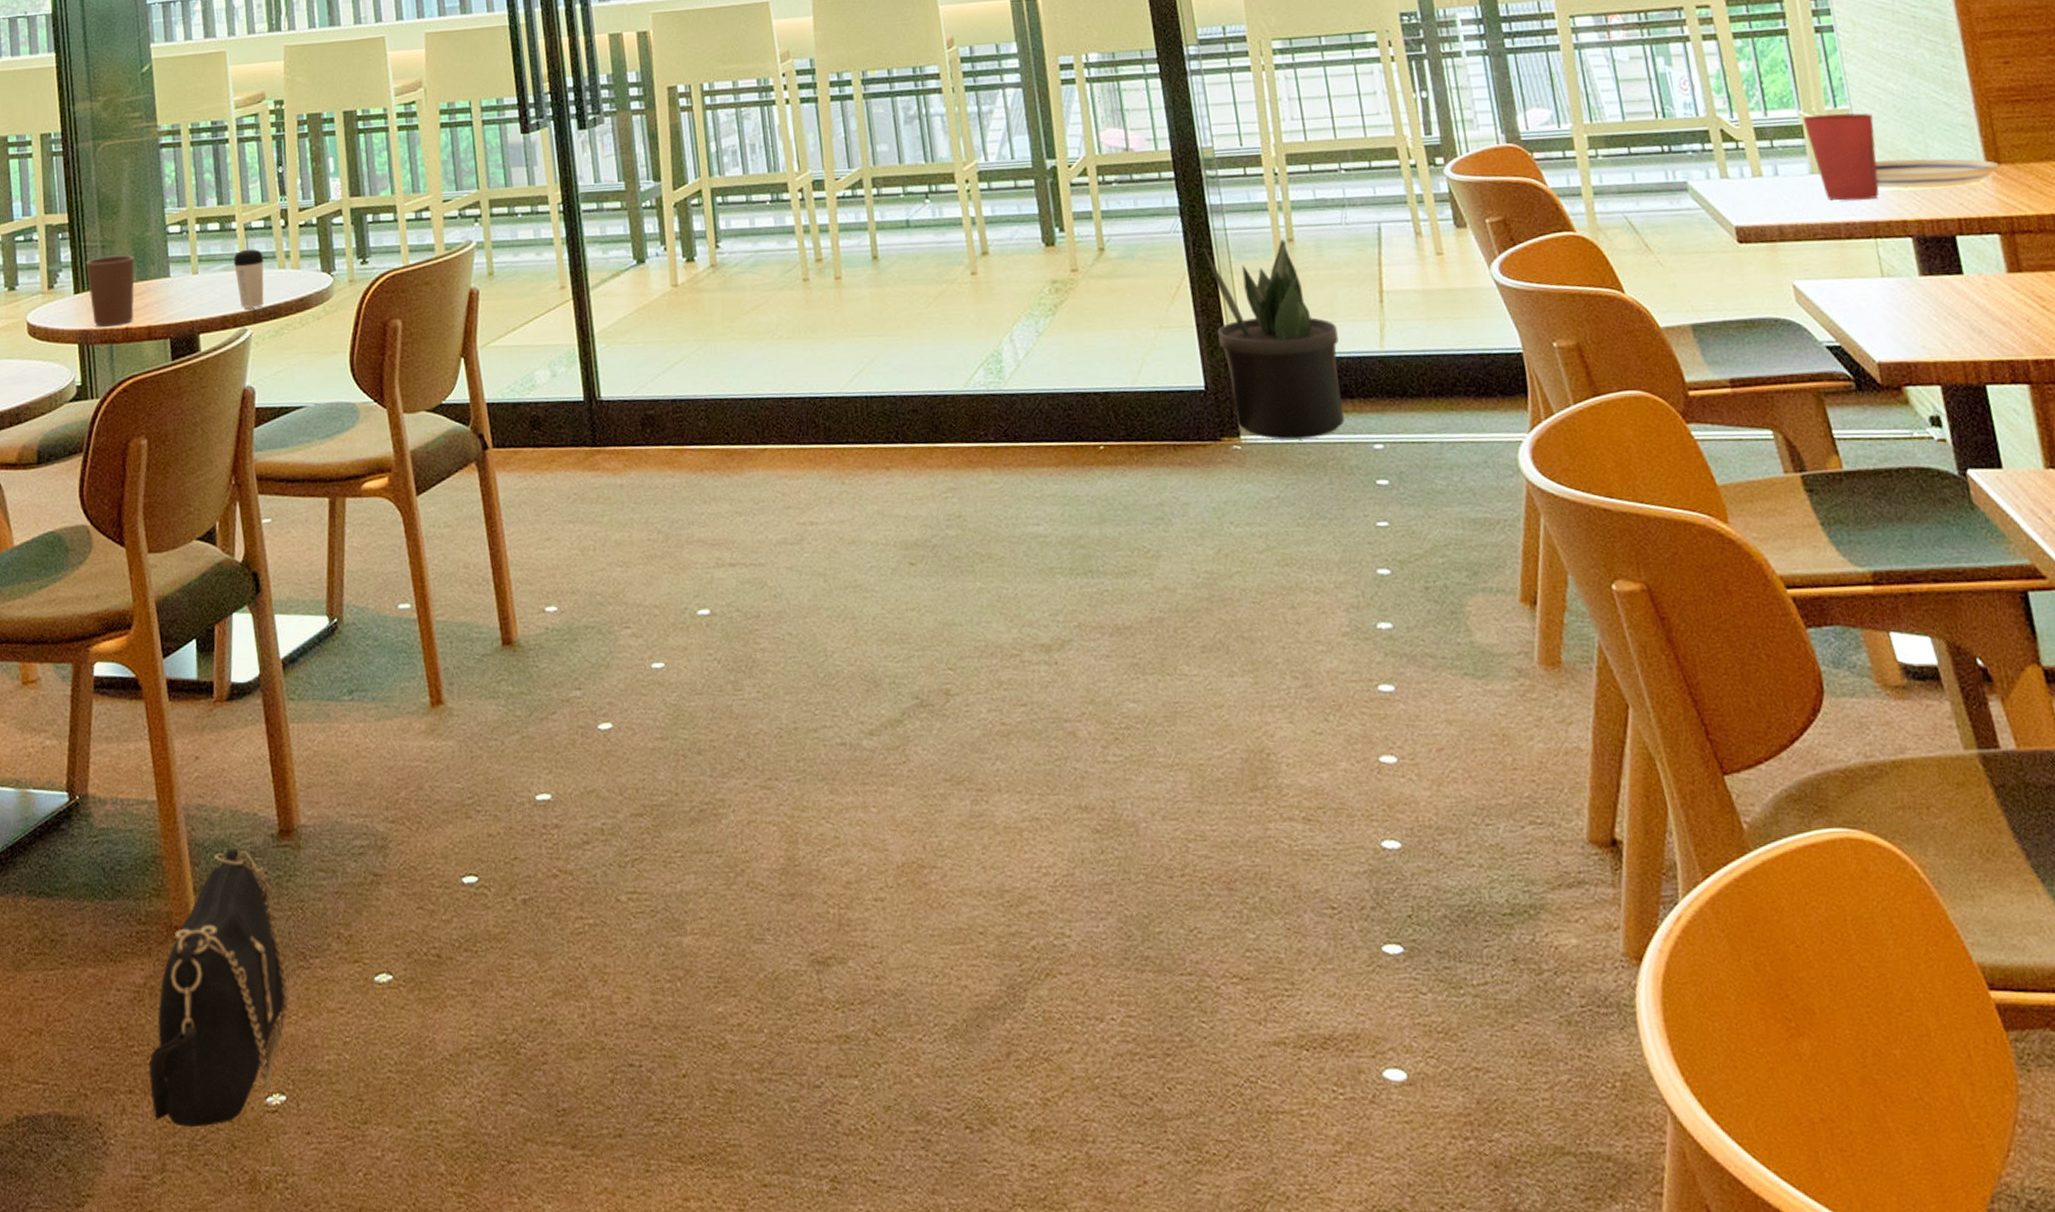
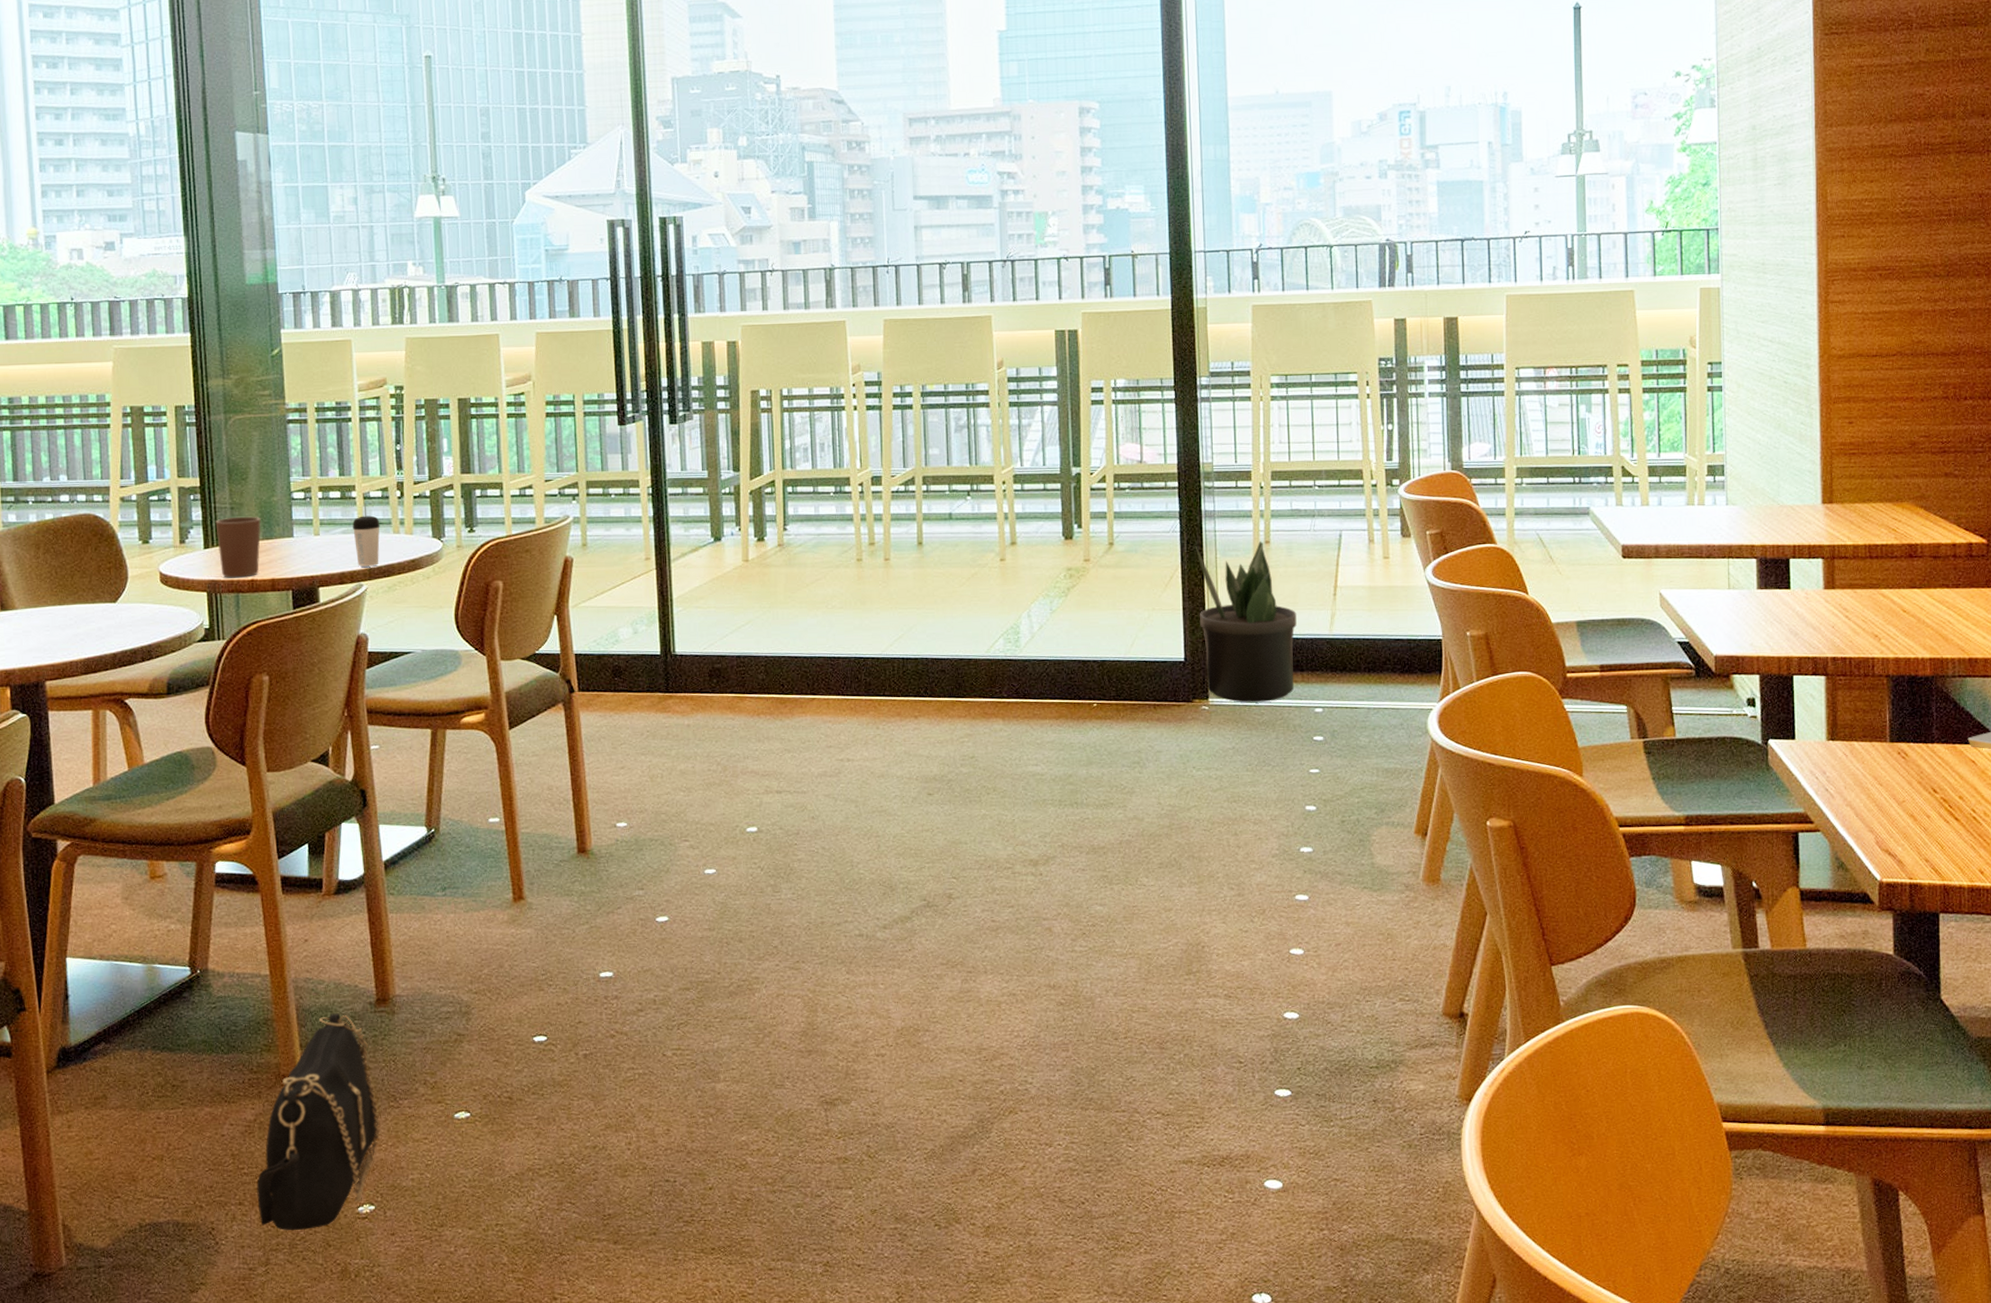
cup: present [1802,113,1879,201] -> none [1687,457,1741,528]
plate: present [1875,158,2000,189] -> none [1735,496,1832,520]

